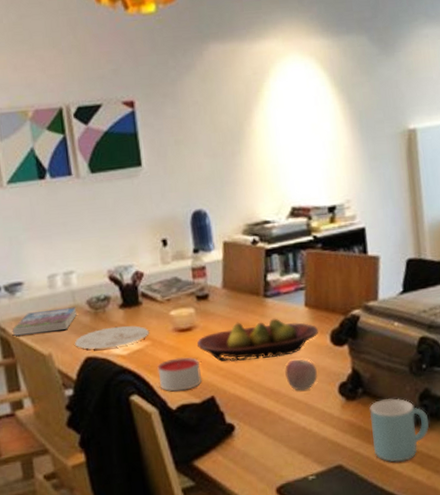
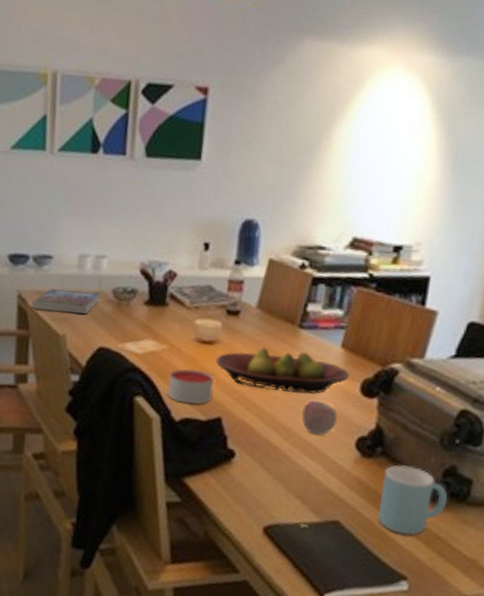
plate: present [75,326,149,349] -> none [91,321,169,344]

